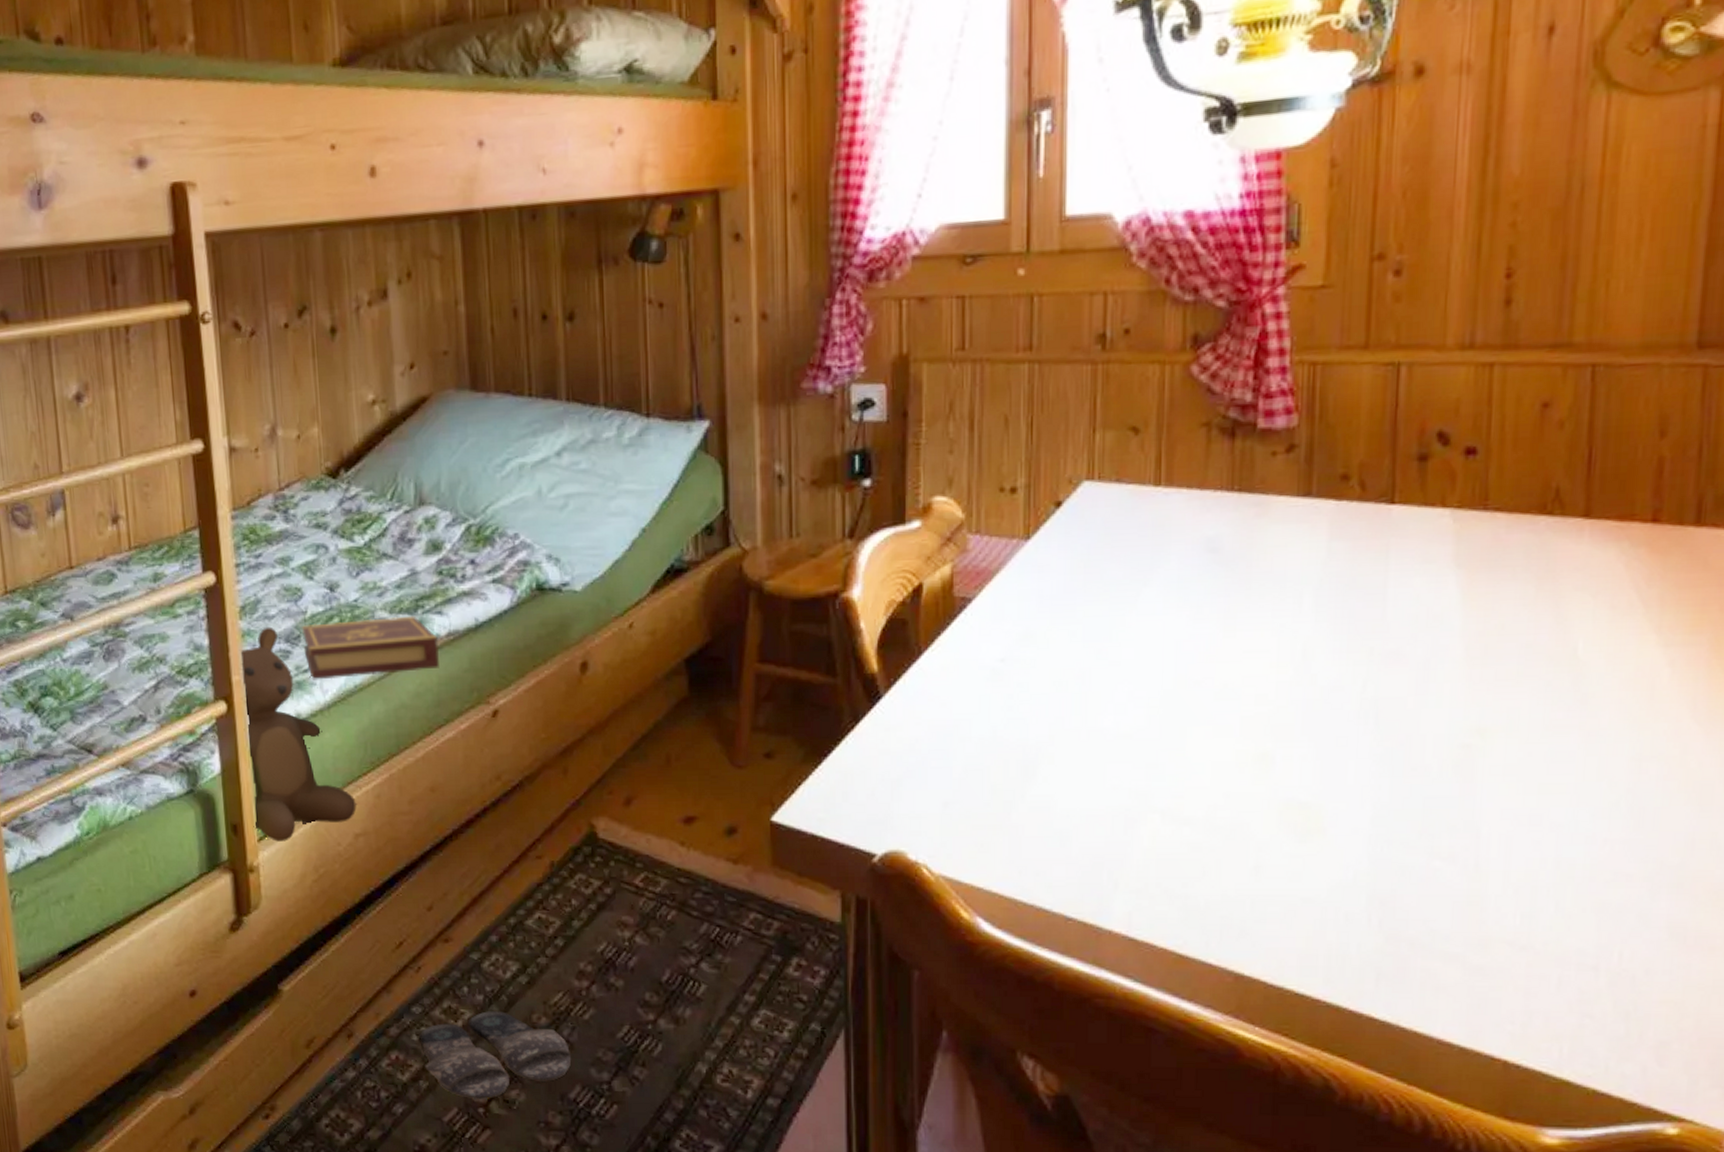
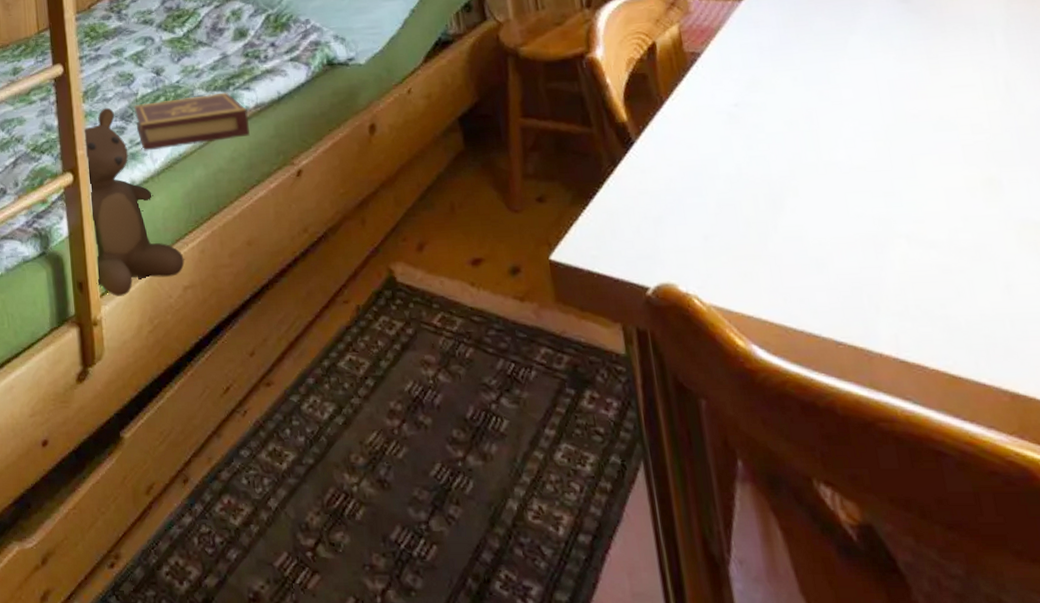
slippers: present [419,1011,571,1099] -> none [248,452,390,542]

